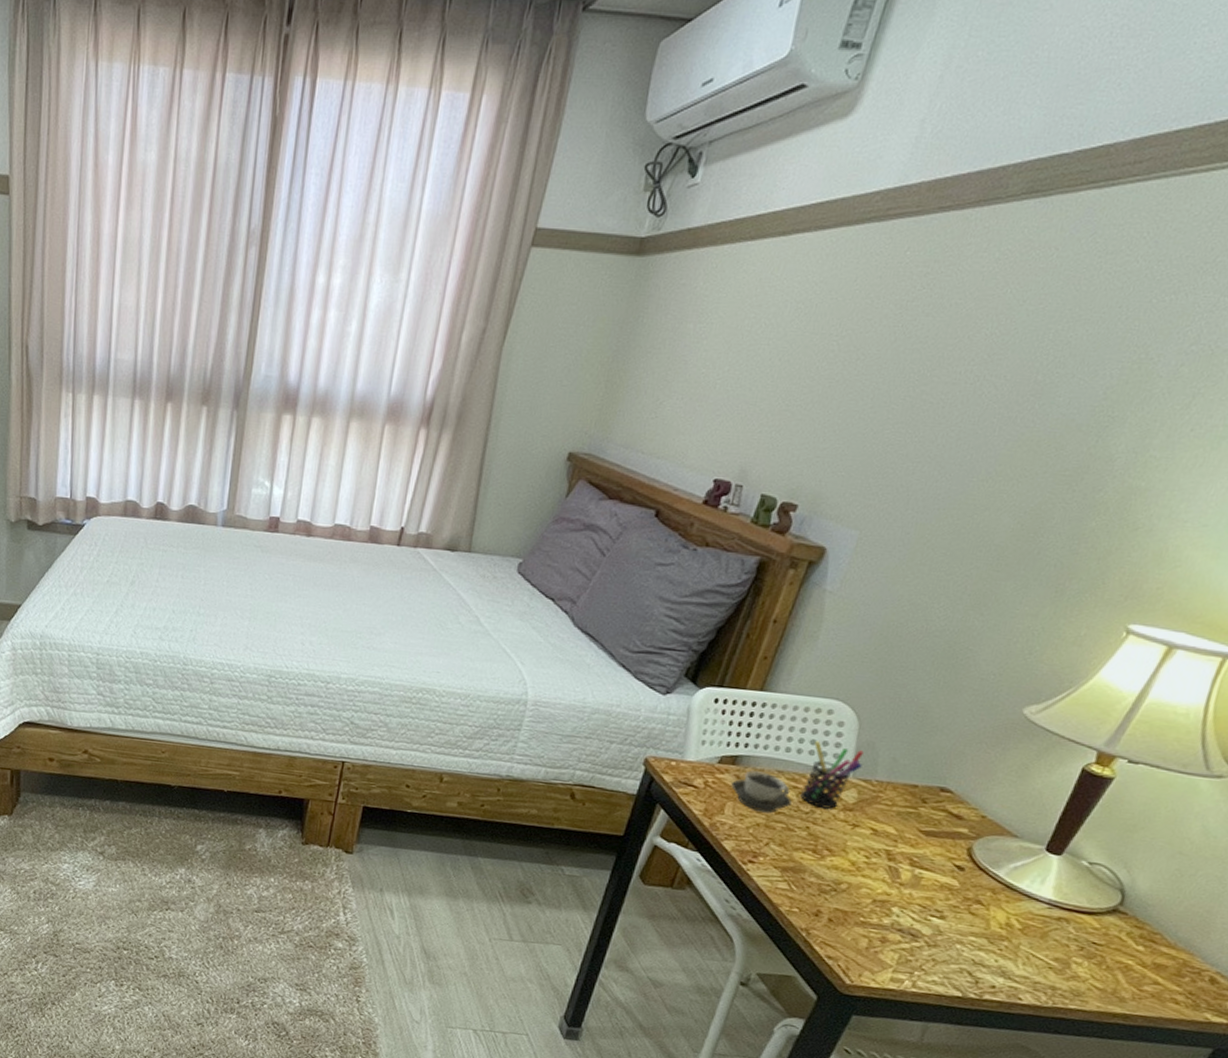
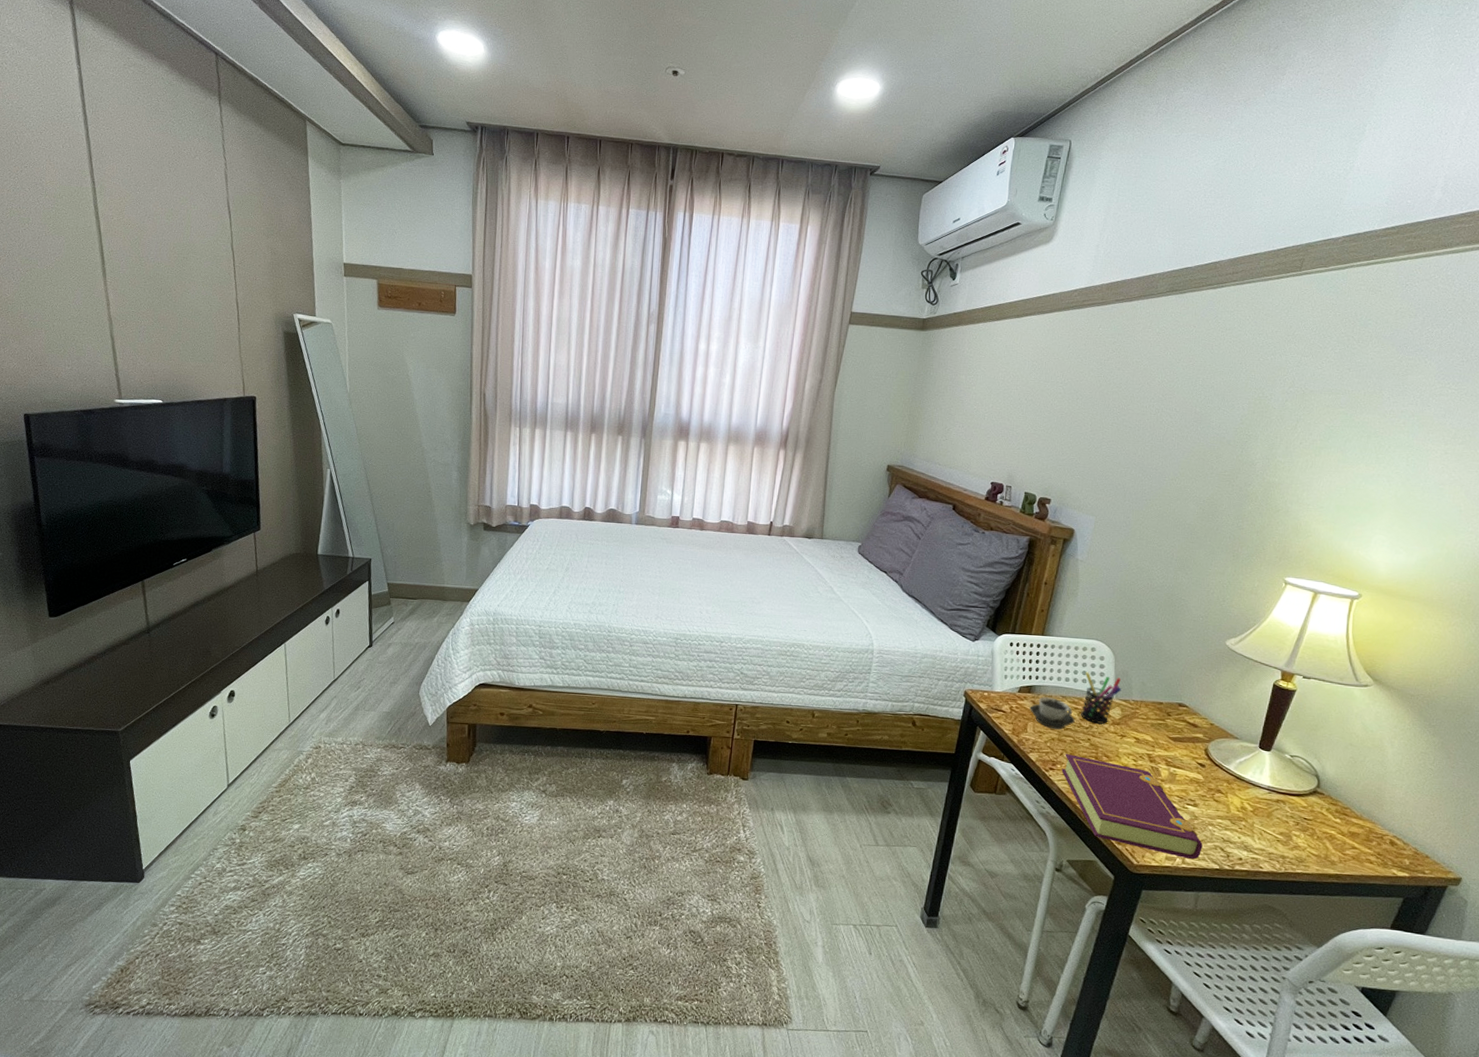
book: none [764,844,944,983] -> present [1061,754,1203,860]

